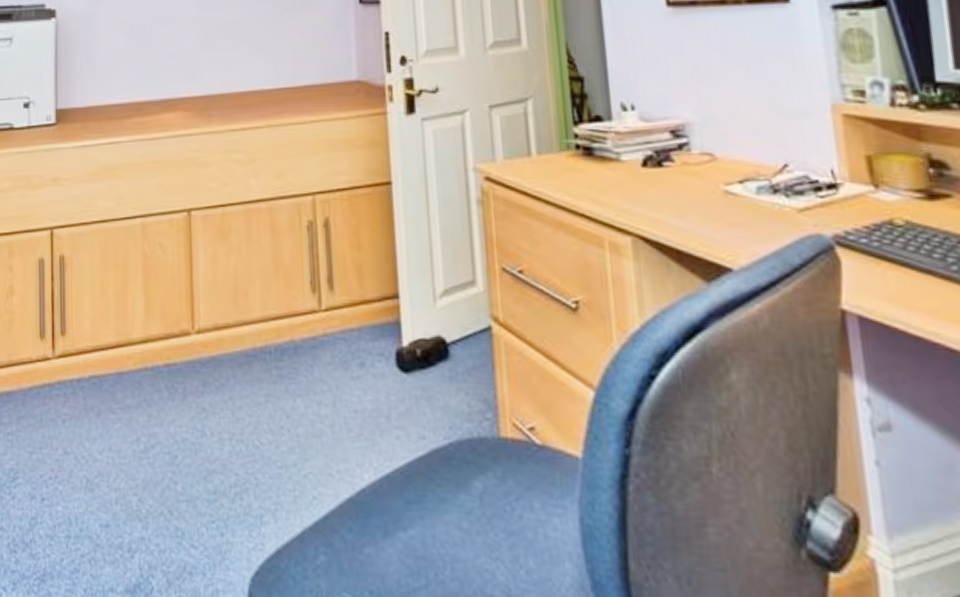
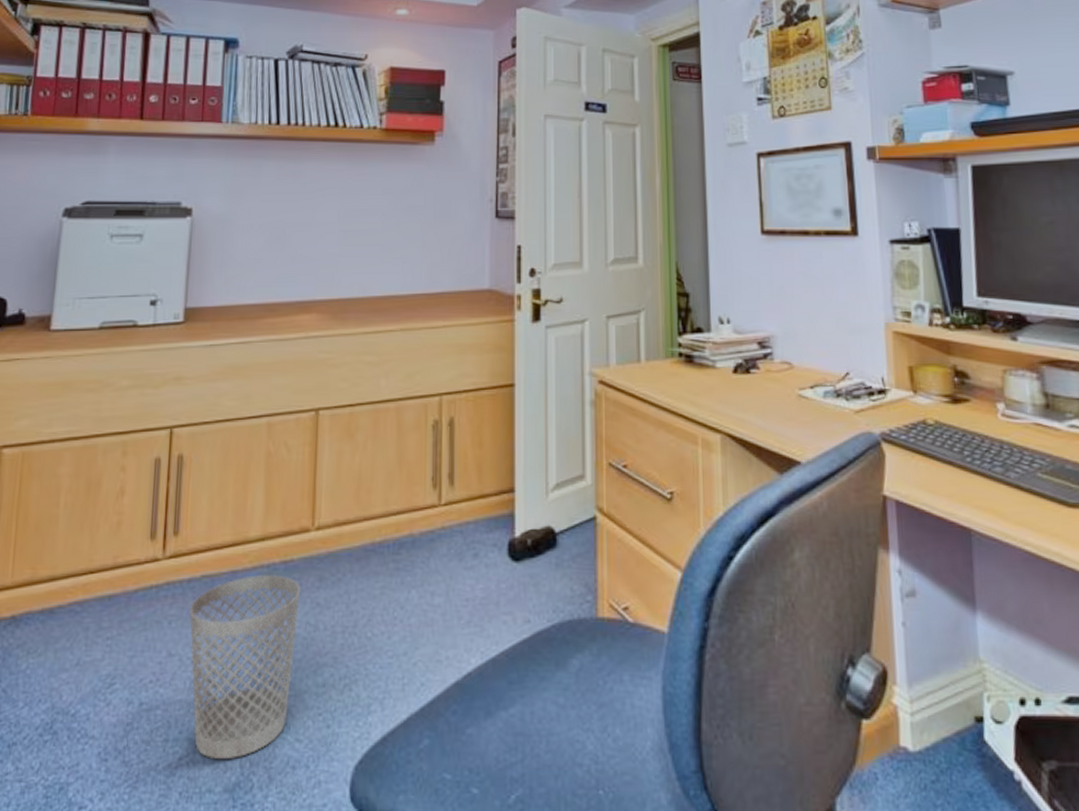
wastebasket: none [81,376,186,560] -> present [189,574,301,760]

